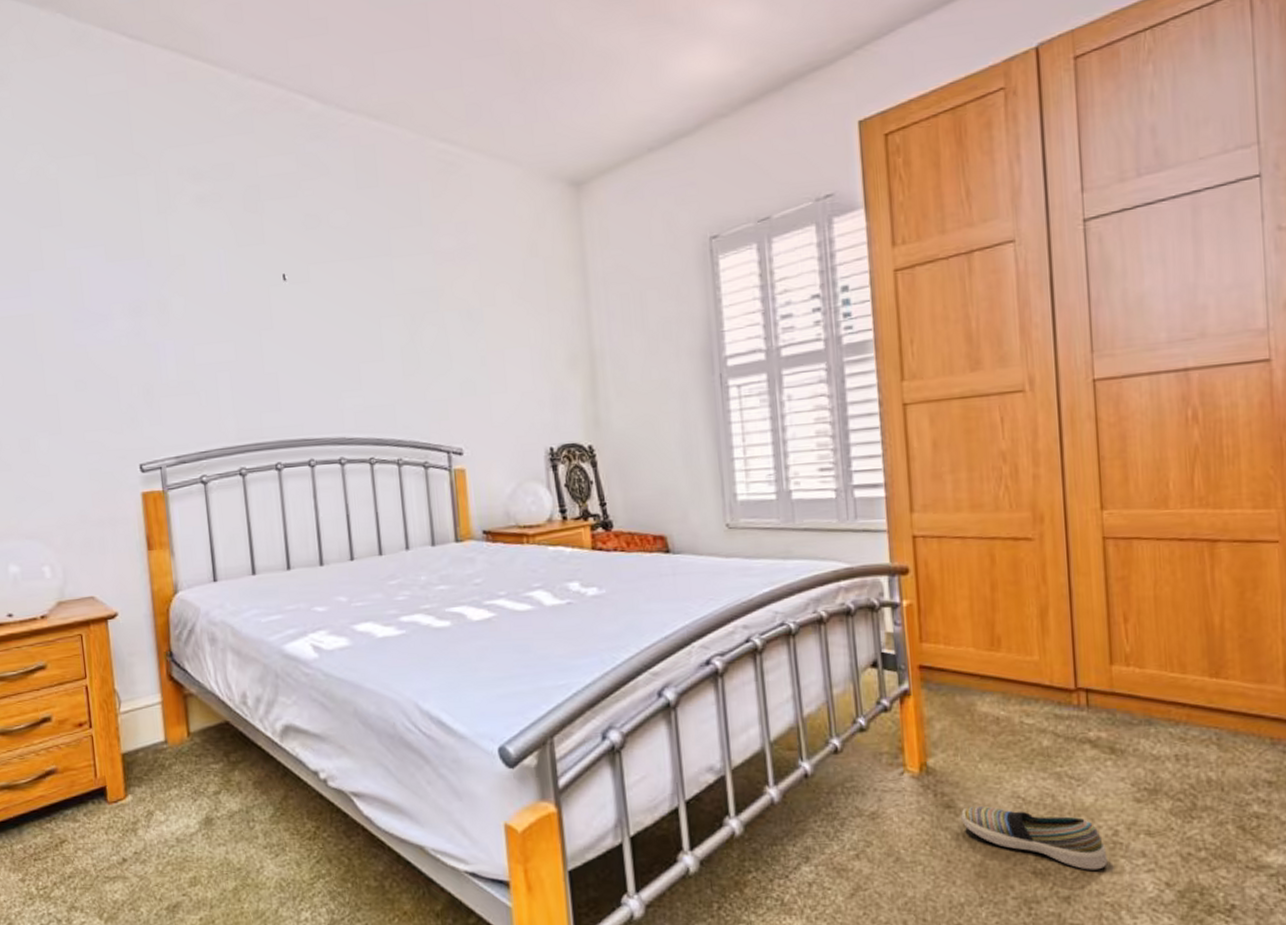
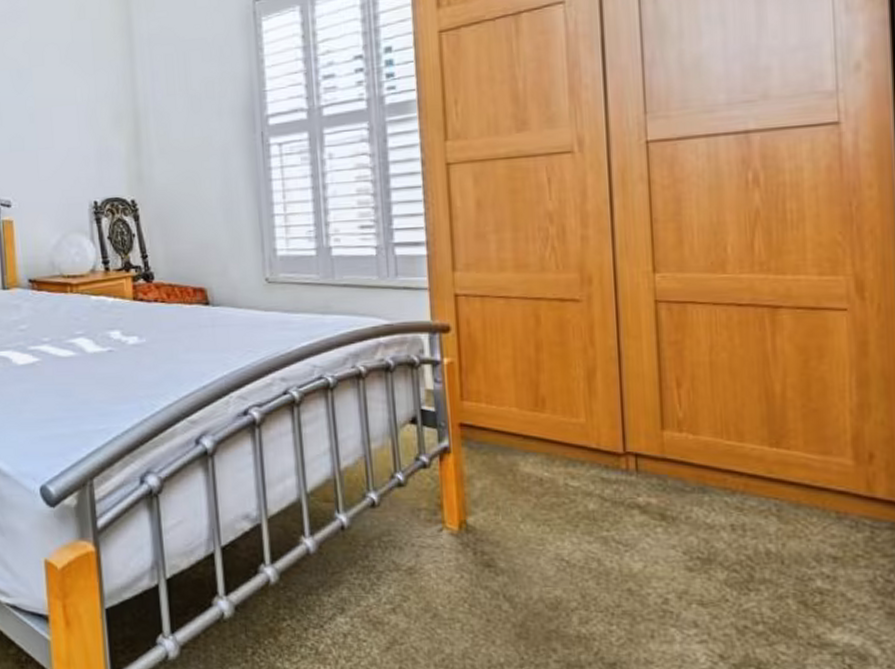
shoe: present [961,806,1108,870] -> none [501,567,657,638]

